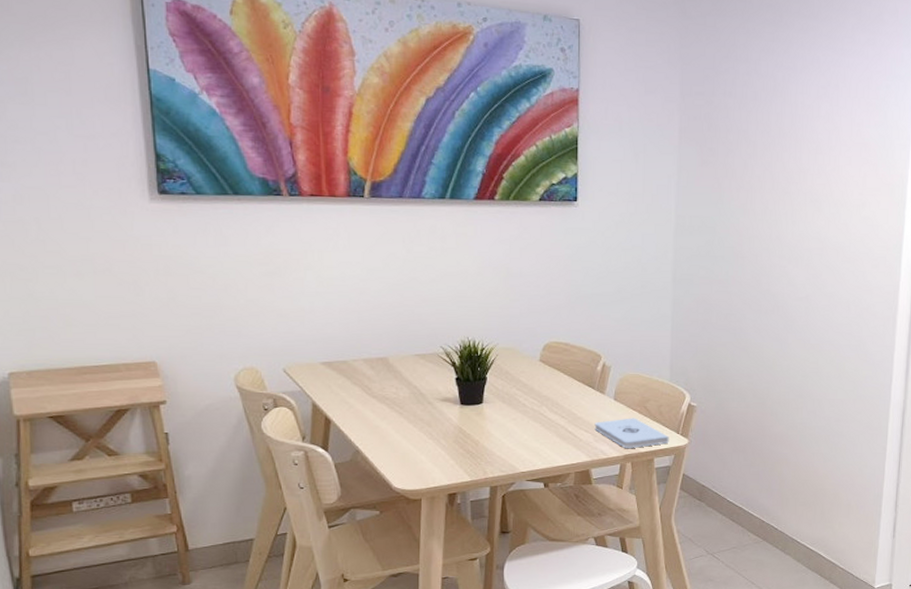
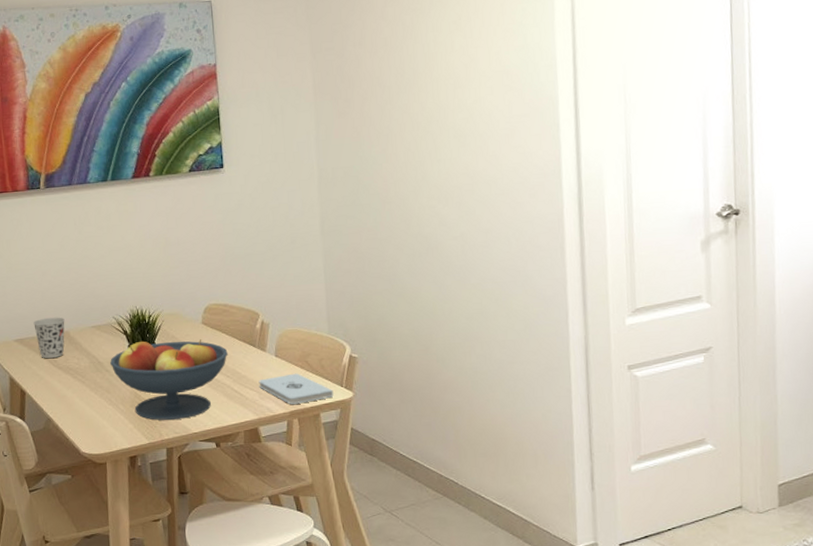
cup: none [346,341,384,386] -> present [33,317,65,359]
fruit bowl: none [434,374,565,458] -> present [110,338,228,420]

